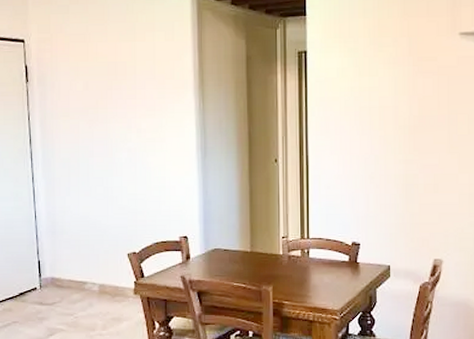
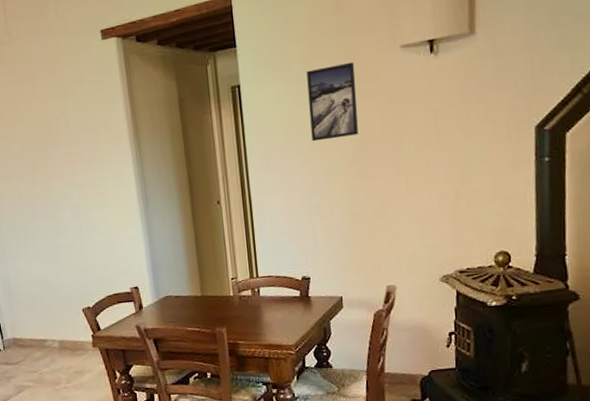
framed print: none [371,42,416,112] -> present [306,61,358,142]

